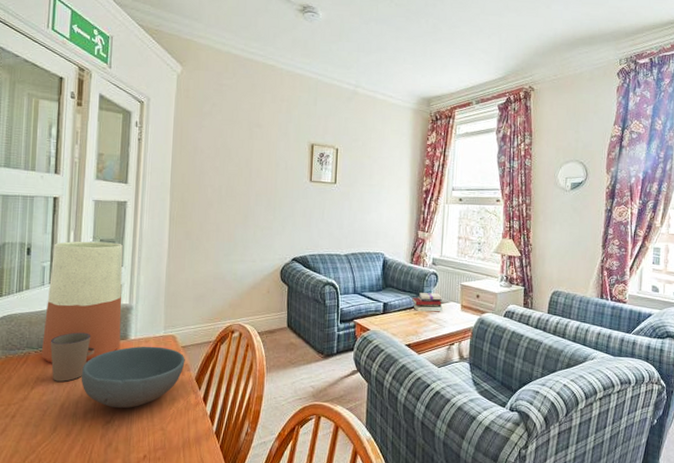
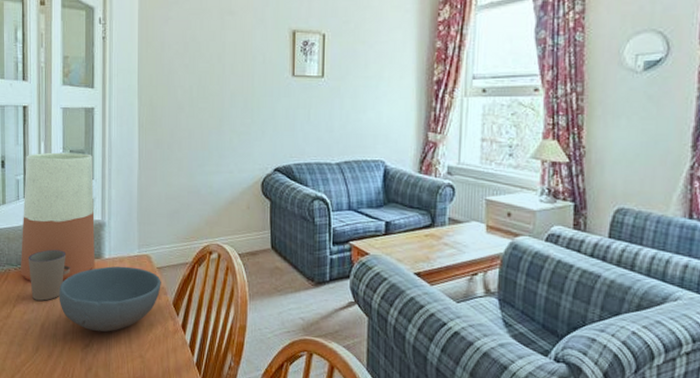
books: present [412,292,443,313] -> none [421,209,462,235]

